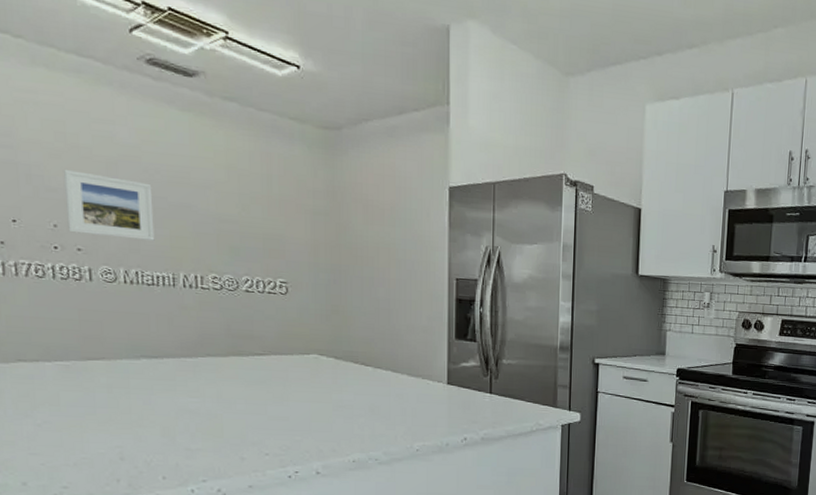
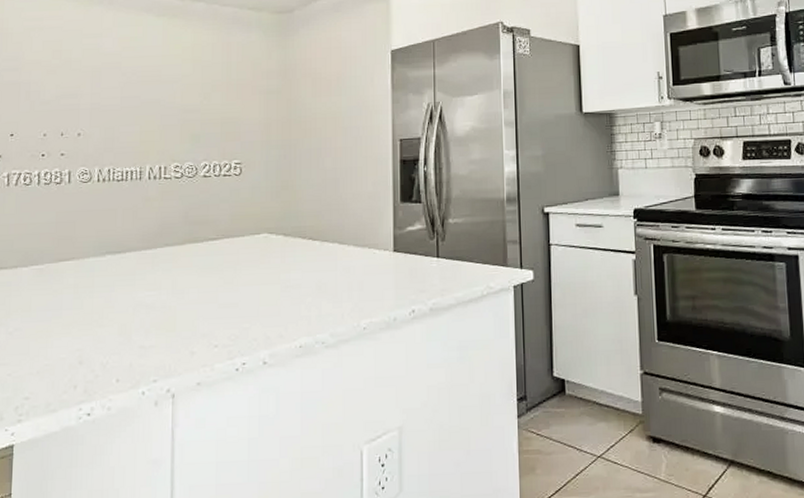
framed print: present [63,170,155,241] -> none [55,83,128,140]

